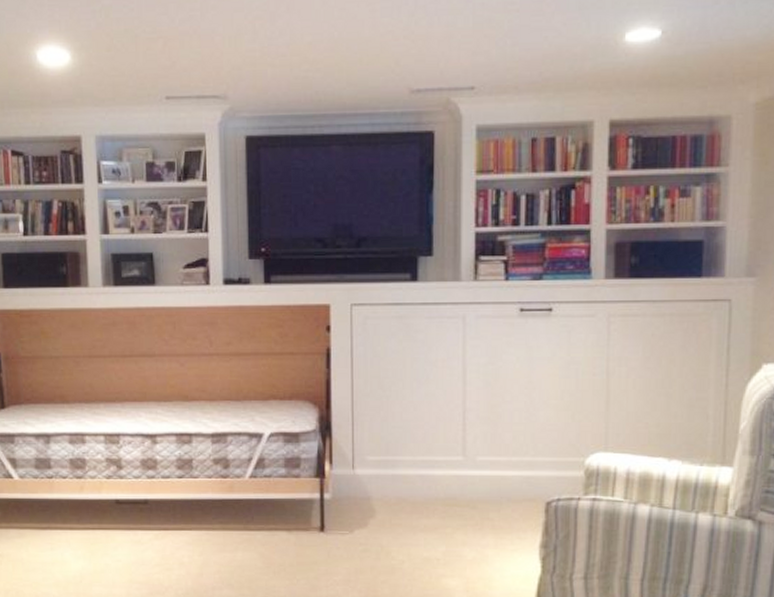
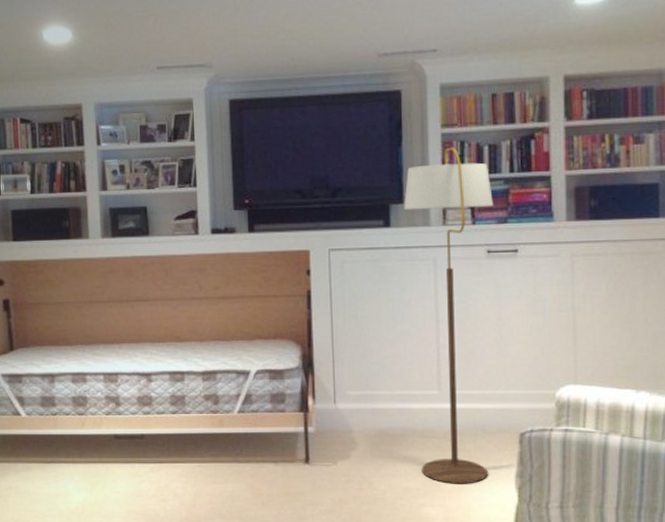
floor lamp: none [433,195,528,554] -> present [404,146,493,484]

